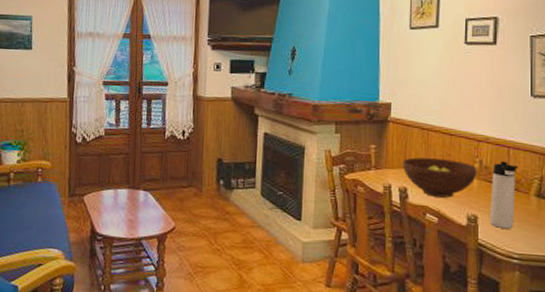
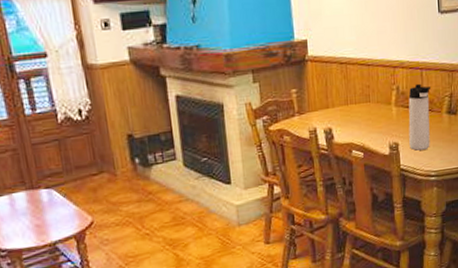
fruit bowl: present [402,157,478,198] -> none [324,91,396,133]

